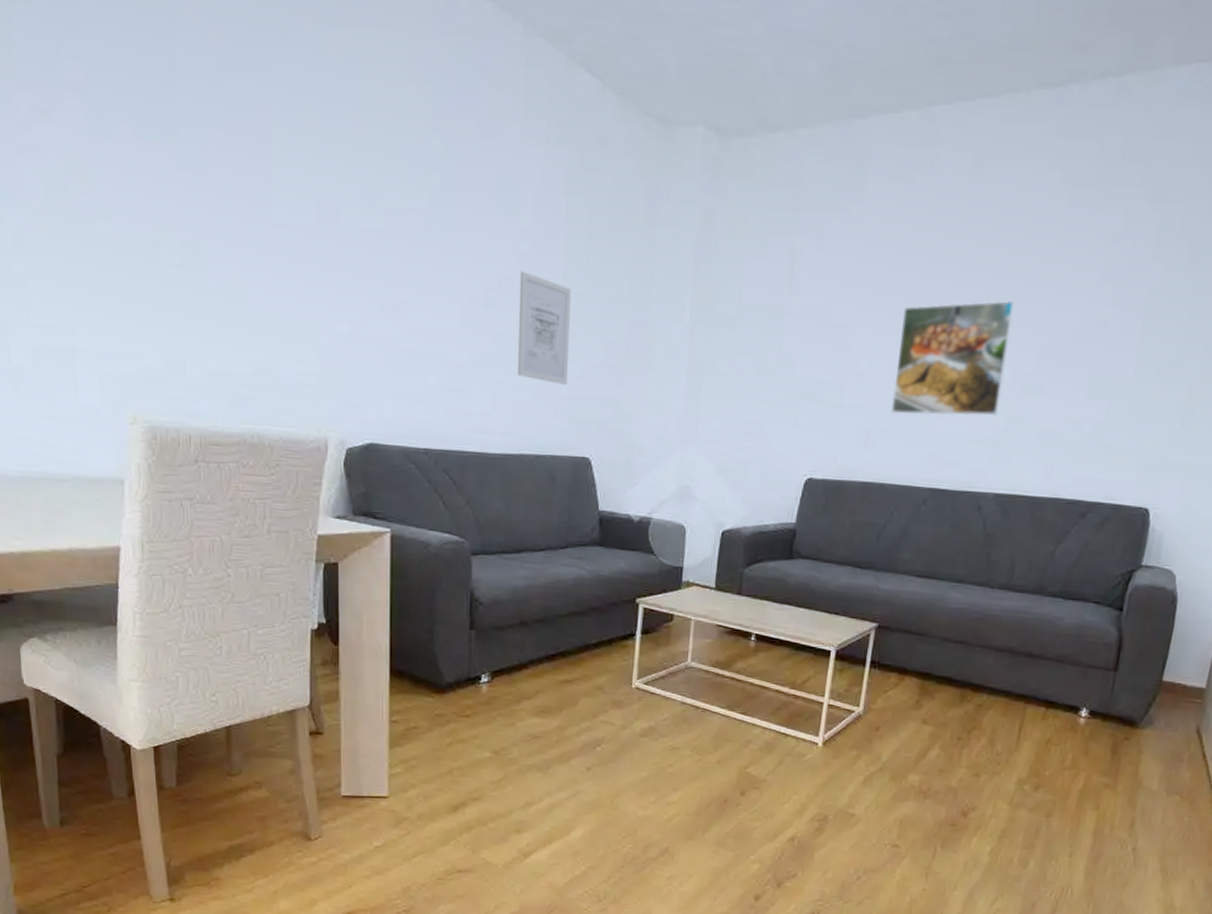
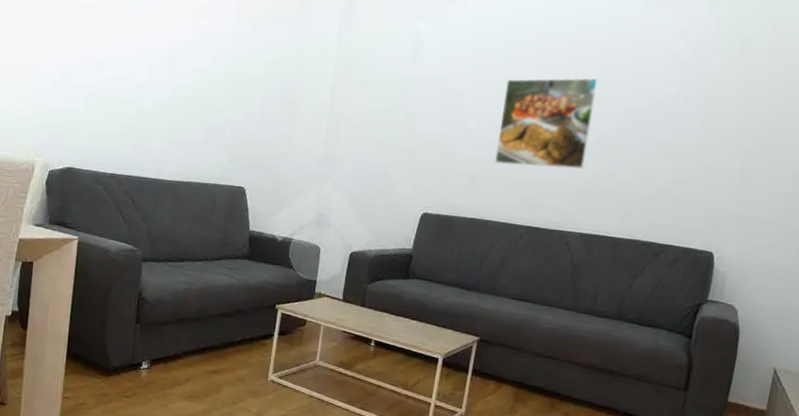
wall art: present [518,271,571,386] -> none [191,39,238,129]

